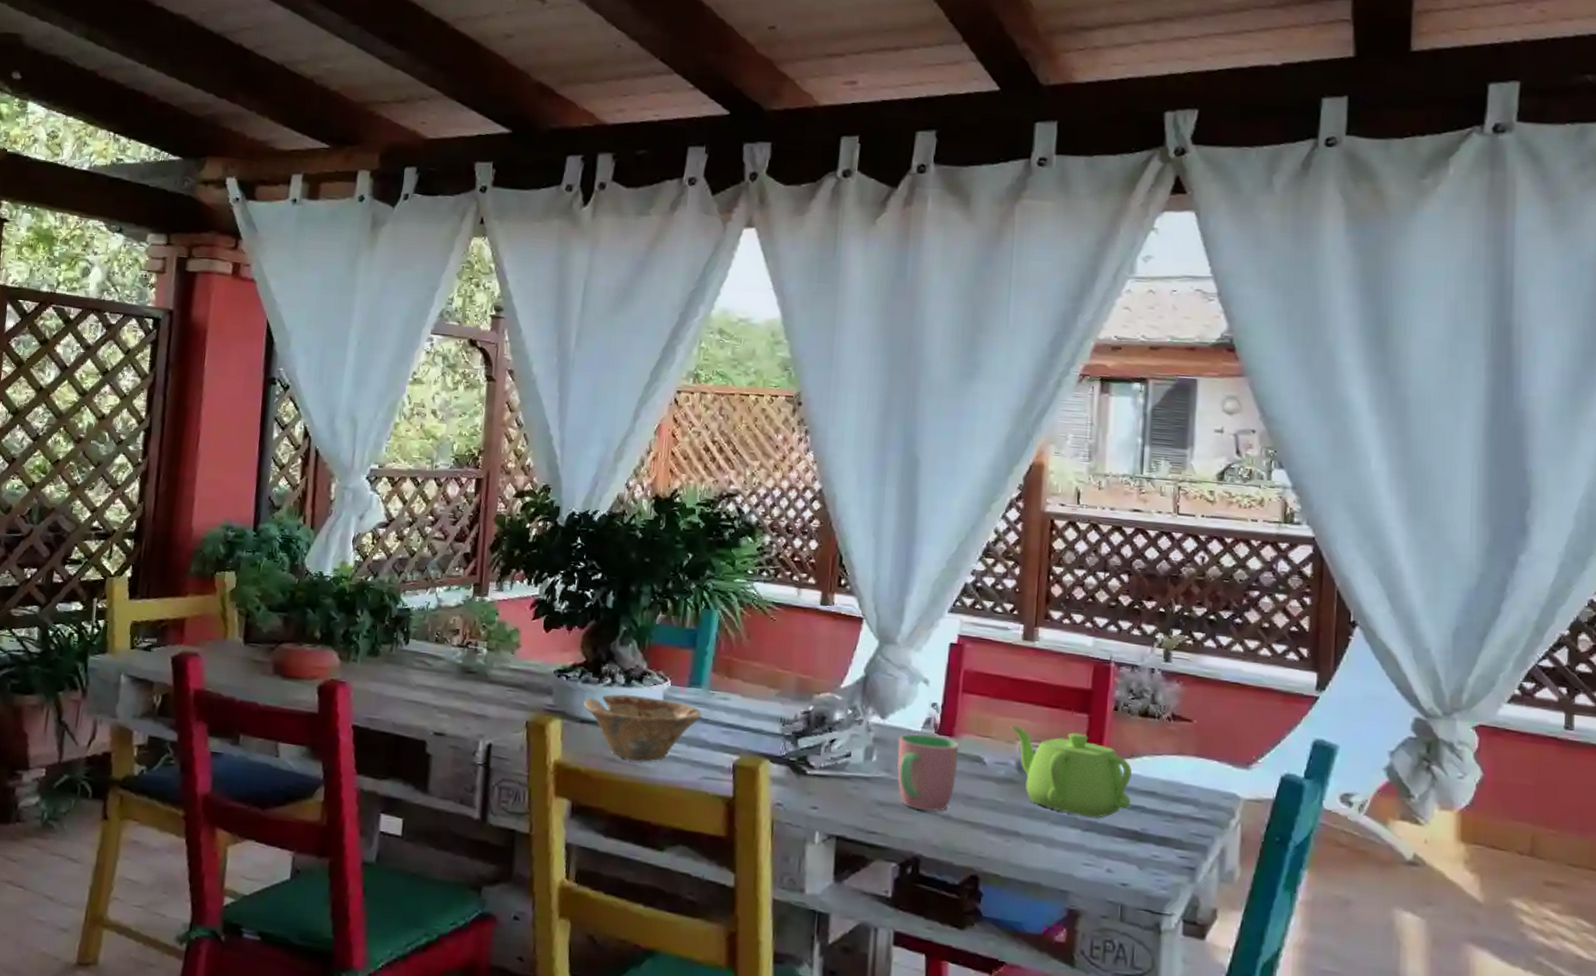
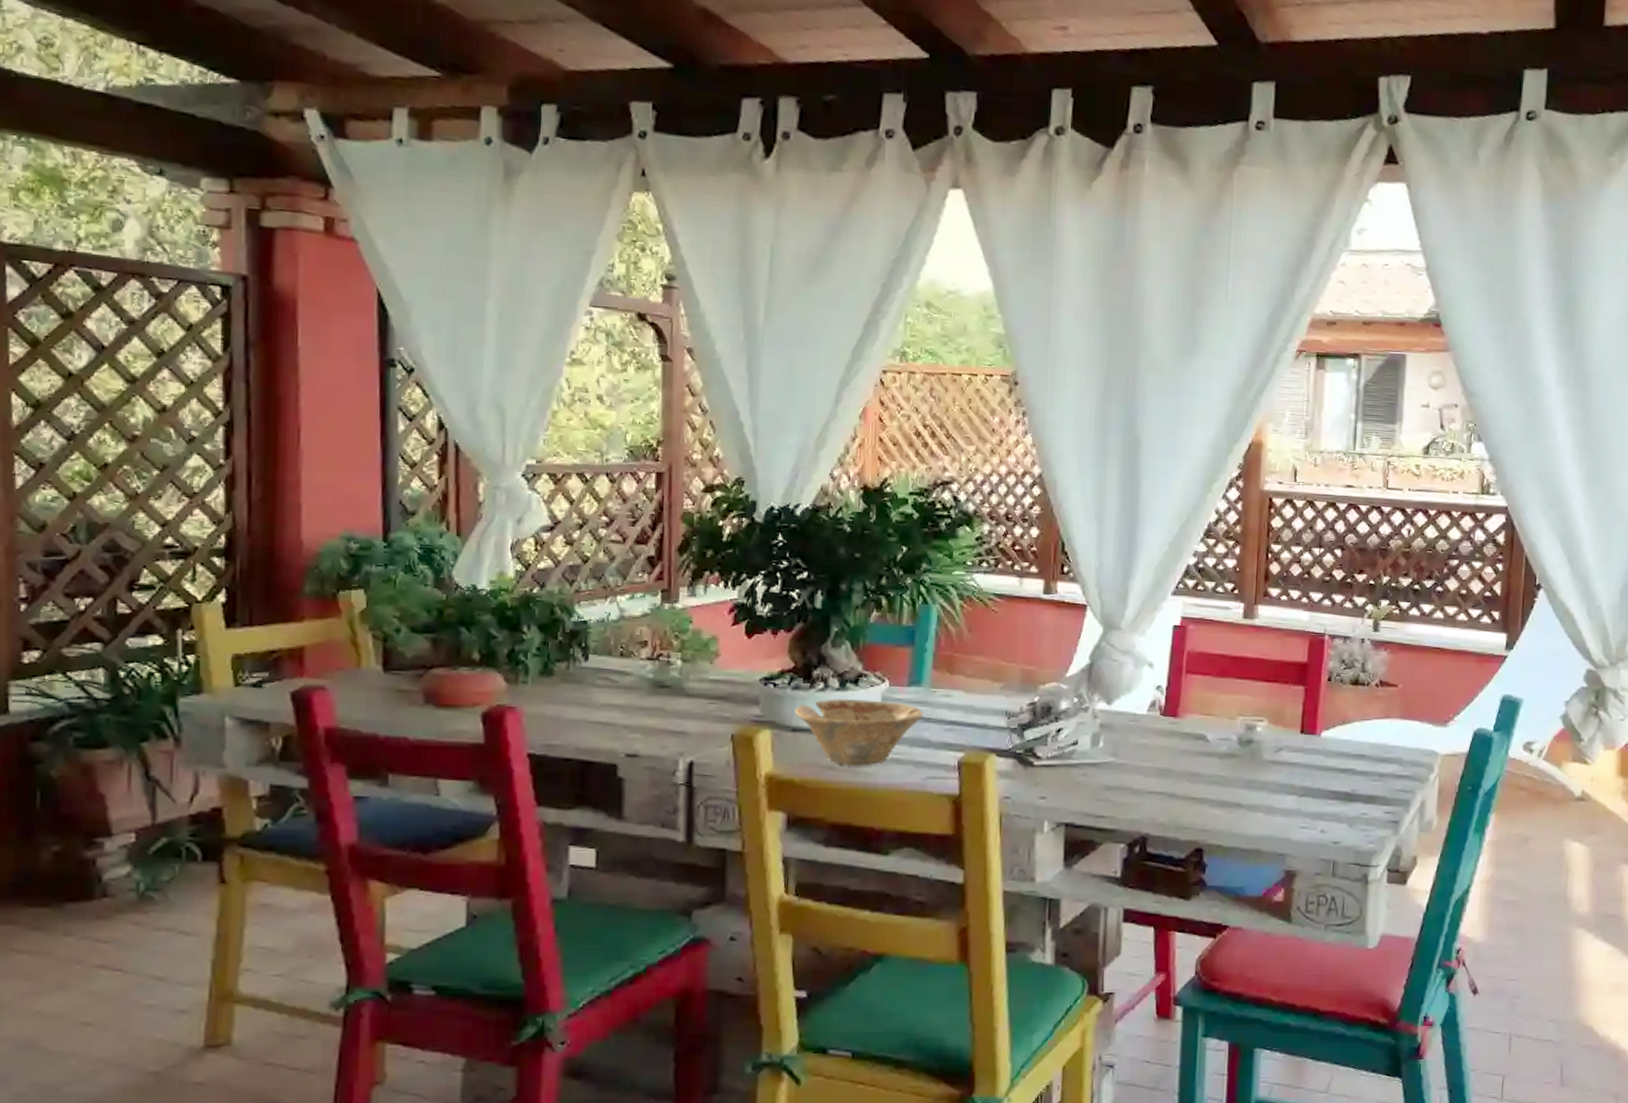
cup: present [897,733,958,812] -> none [1124,716,1183,791]
teapot: present [1010,725,1132,818] -> none [1231,701,1343,784]

